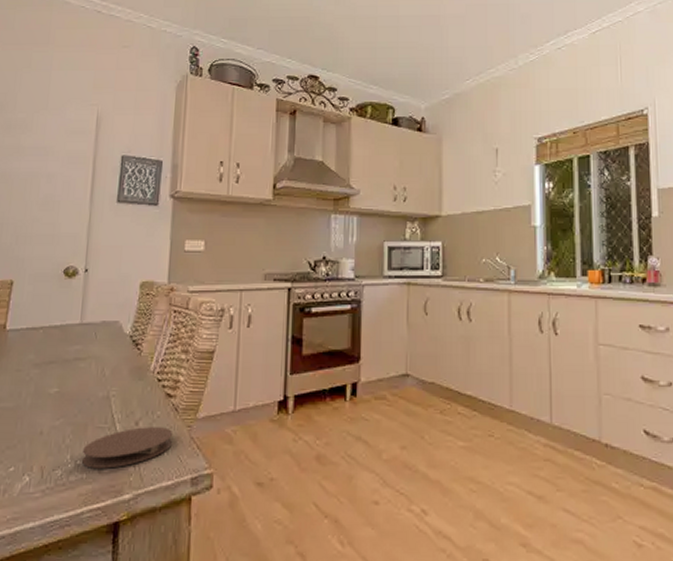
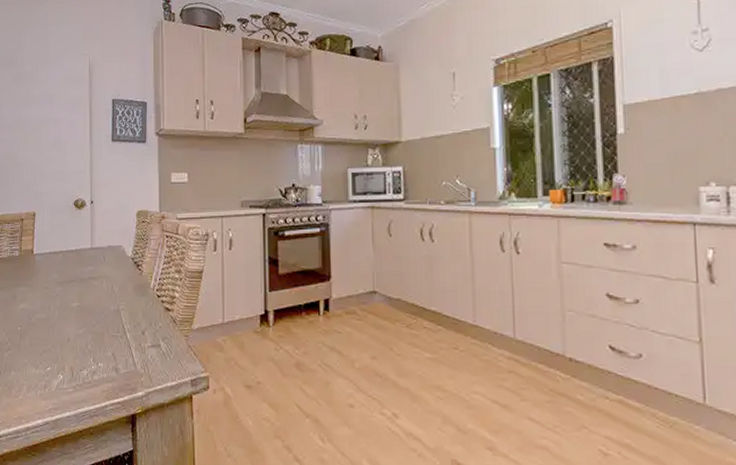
coaster: present [82,427,172,469] -> none [102,336,173,370]

